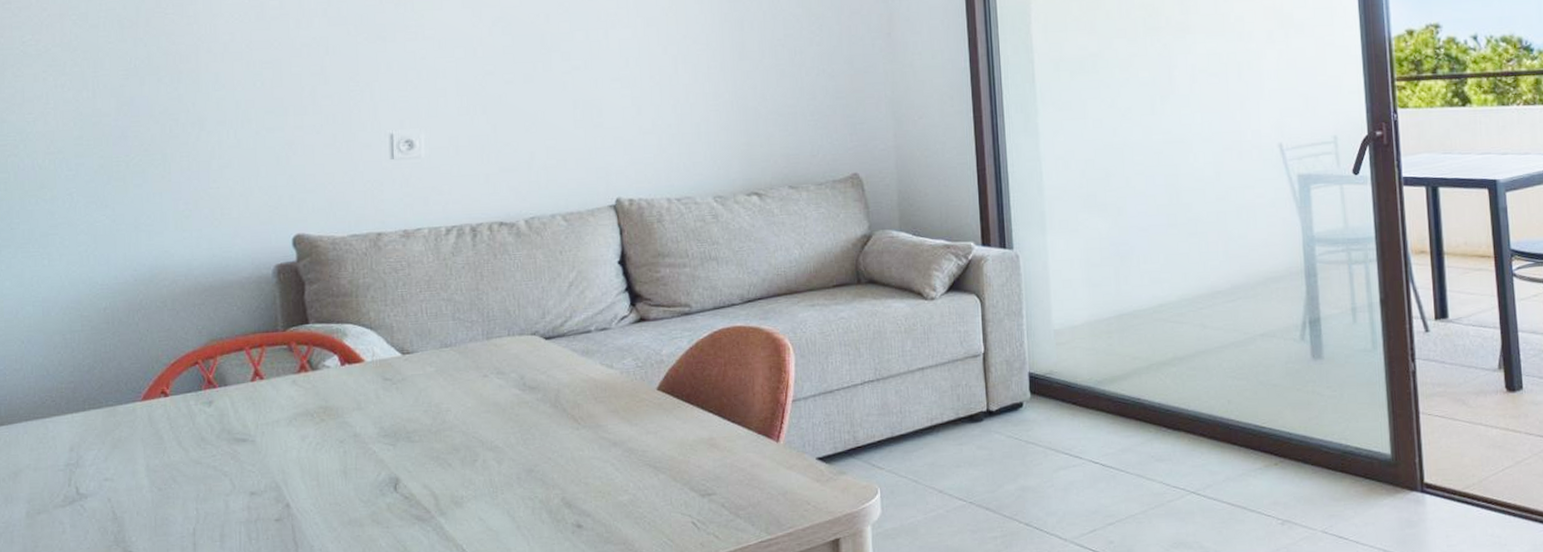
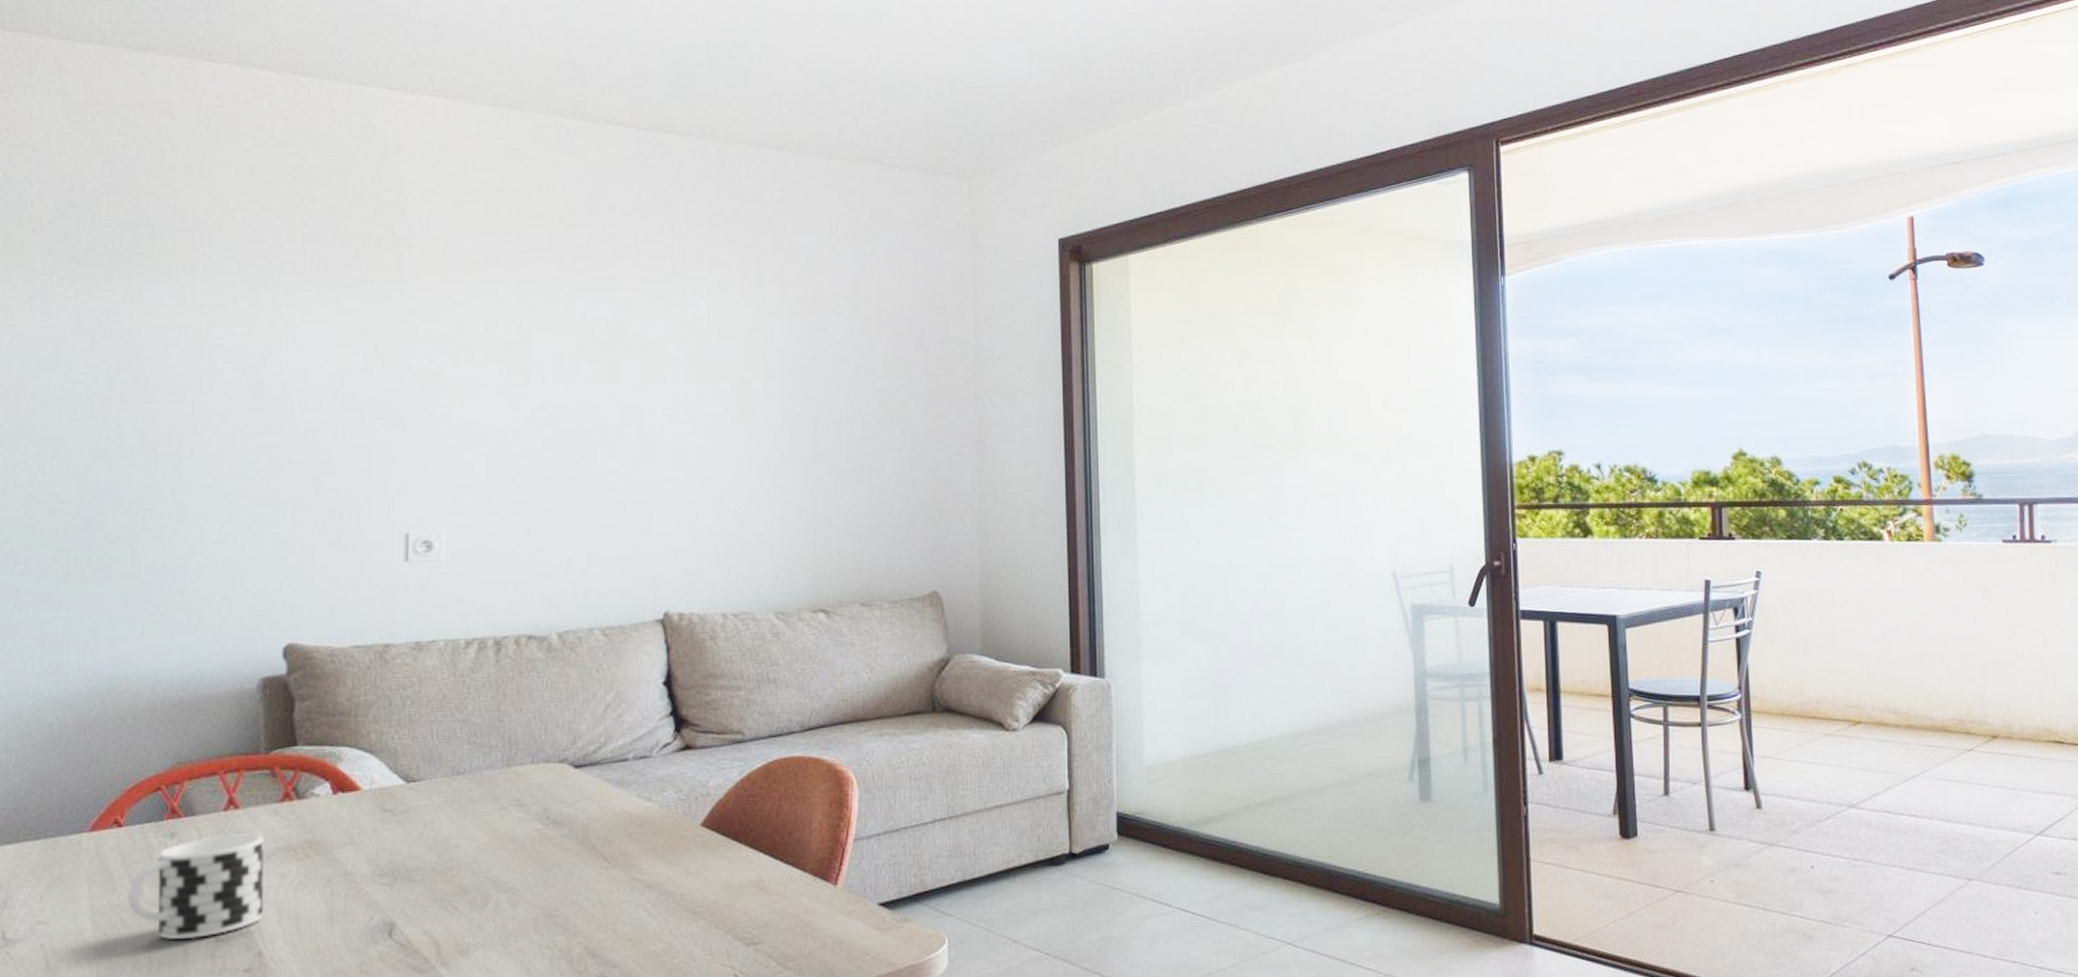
cup: none [175,401,288,493] -> present [126,833,265,940]

